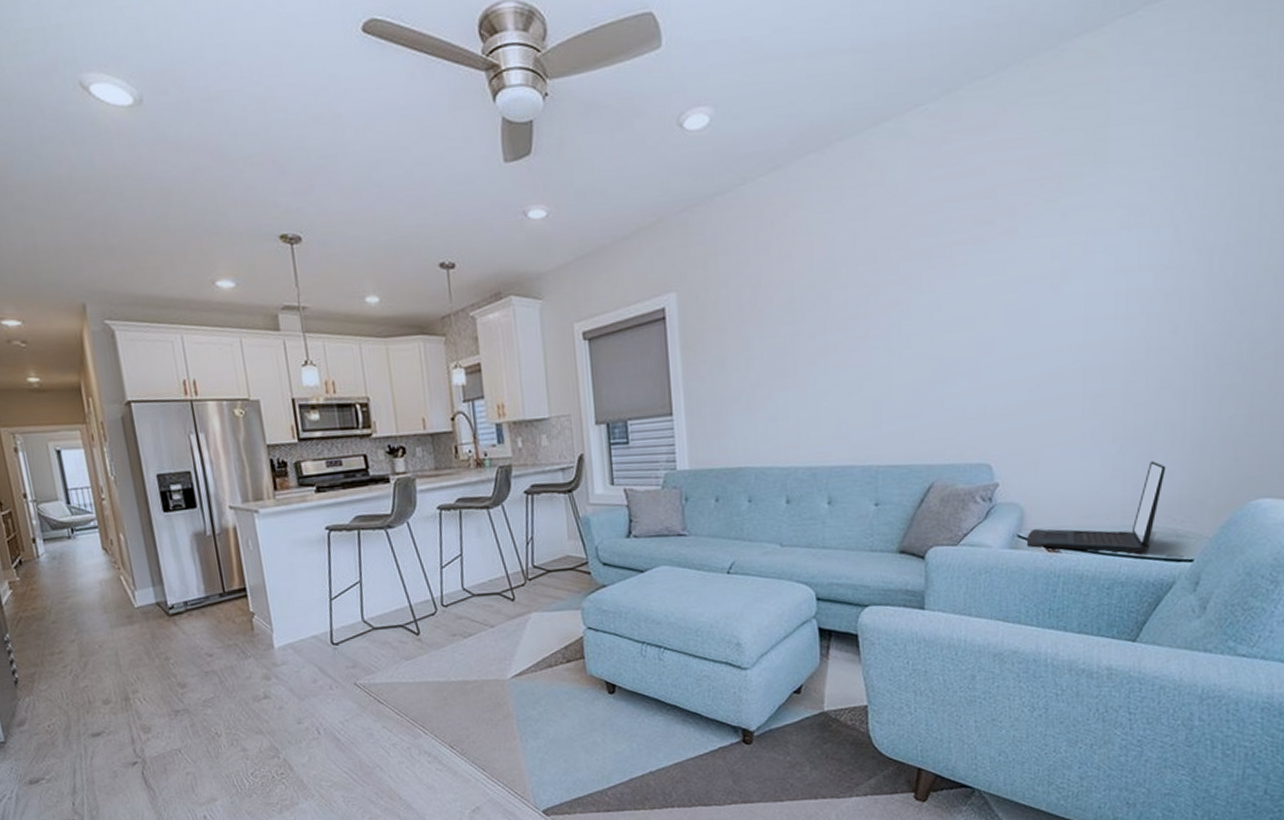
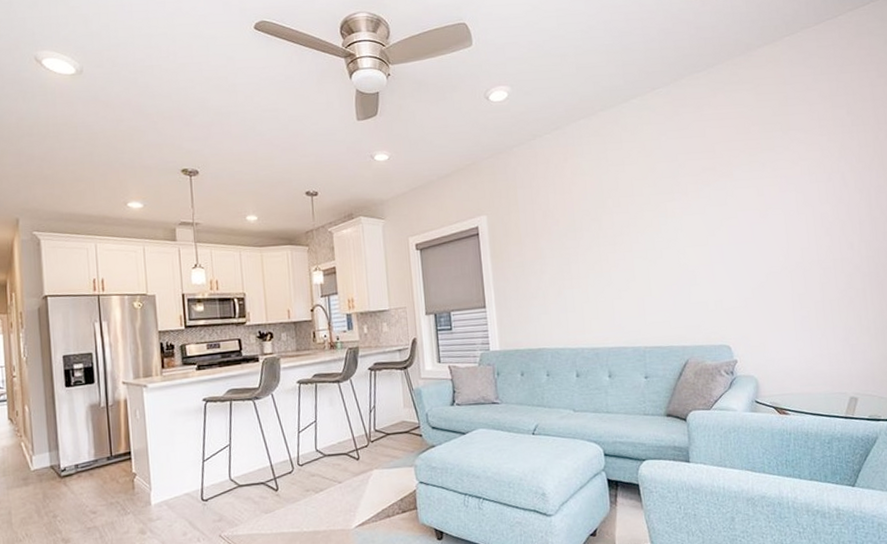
laptop: present [1026,461,1166,553] -> none [762,343,859,415]

